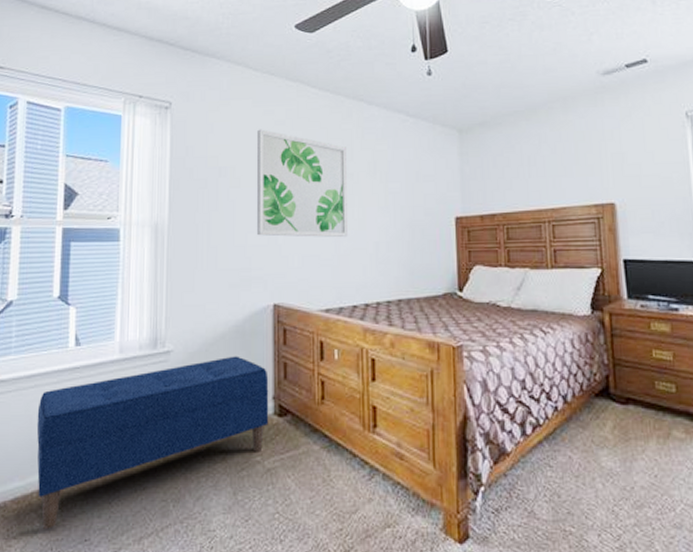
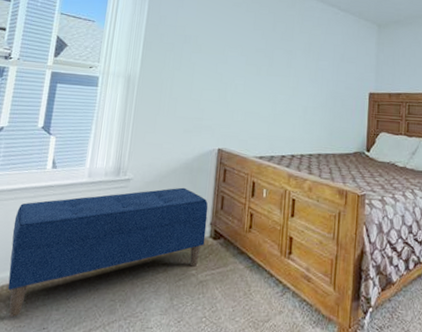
wall art: present [256,129,348,238] -> none [211,8,288,101]

